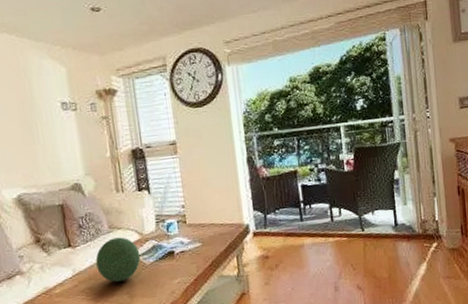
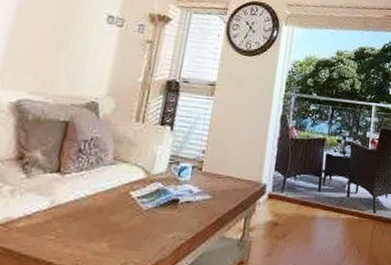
decorative orb: present [95,237,141,283] -> none [81,171,140,226]

